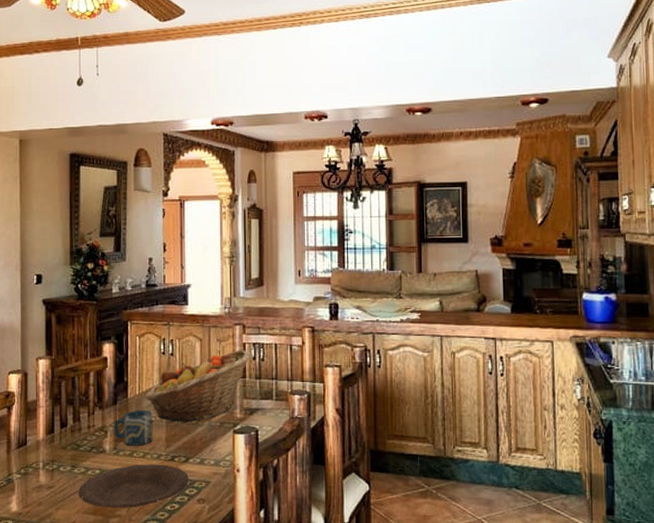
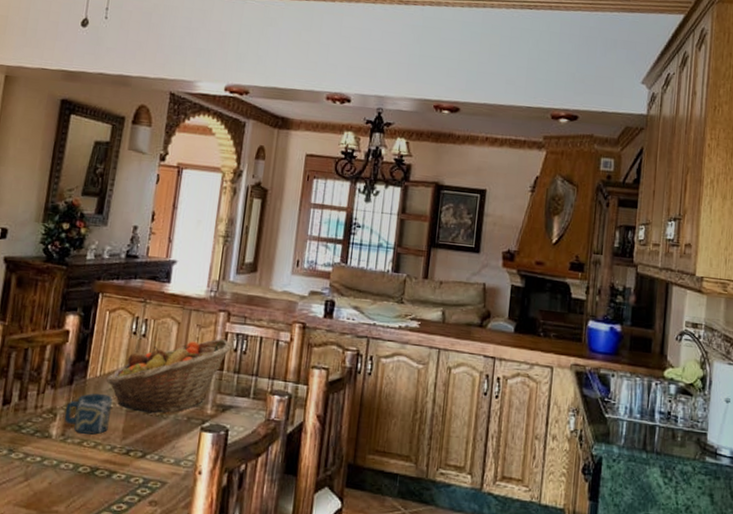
plate: present [79,464,190,509] -> none [12,455,144,505]

